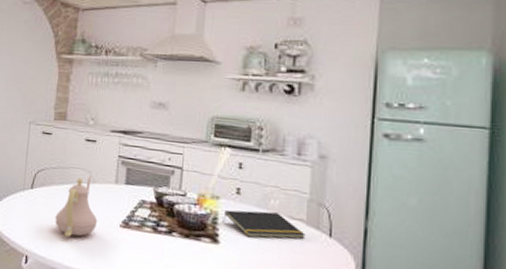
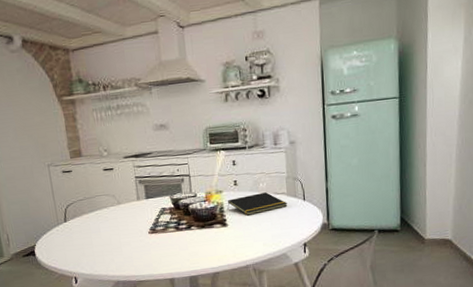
teapot: present [55,176,98,237] -> none [92,199,130,253]

